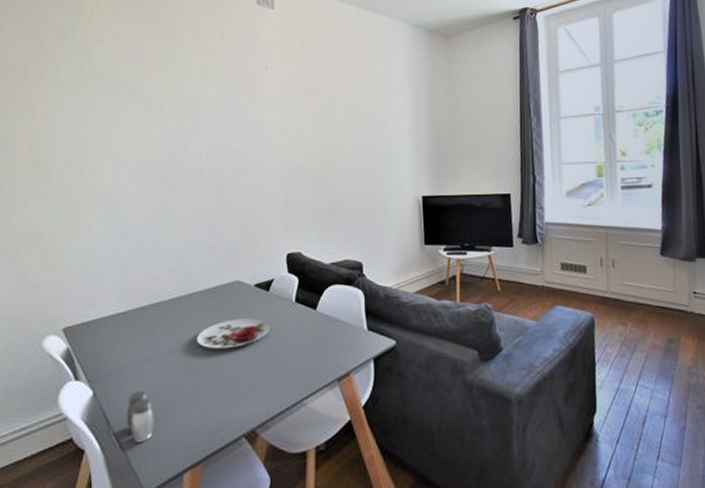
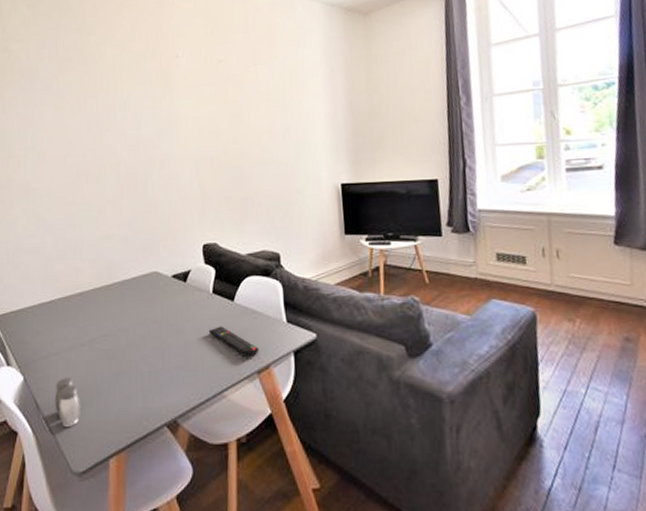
plate: present [197,318,270,349] -> none [118,309,188,339]
remote control: none [290,335,340,366] -> present [208,326,259,358]

